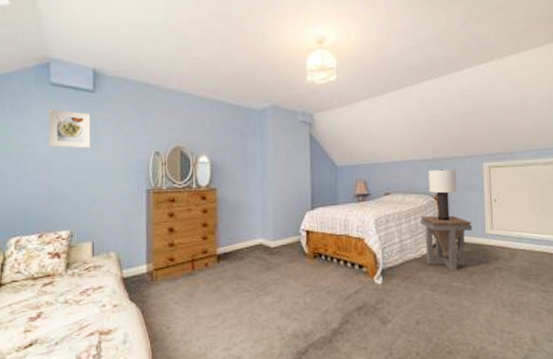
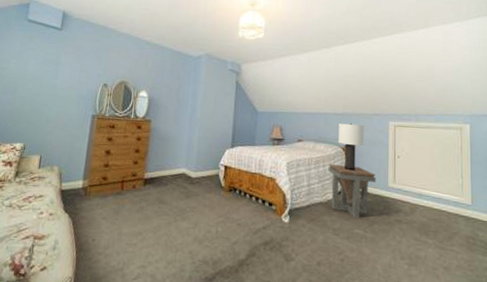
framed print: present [49,108,91,148] -> none [18,40,56,75]

